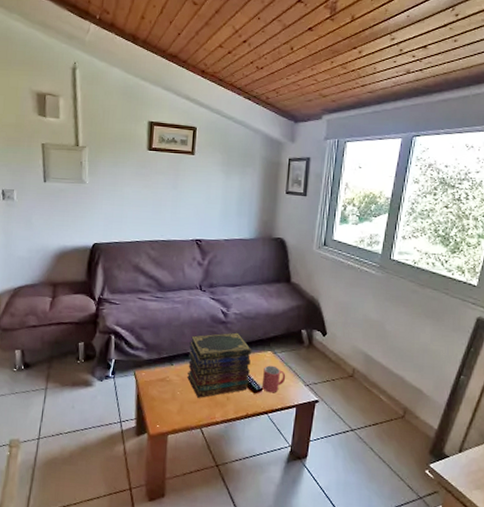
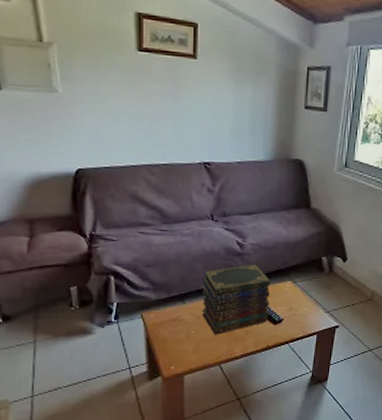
mug: present [261,365,286,393] -> none [282,295,307,323]

